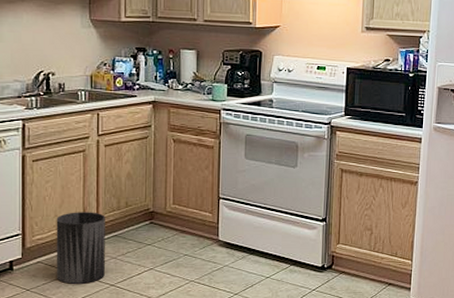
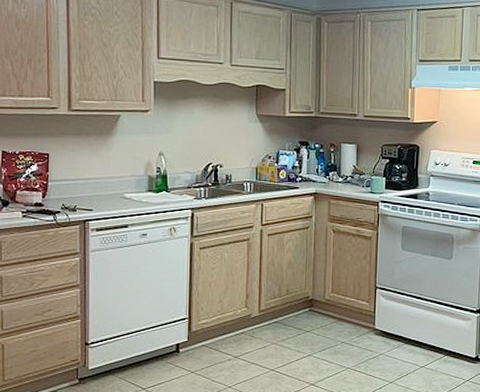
trash can: present [56,212,105,284] -> none [219,298,267,368]

